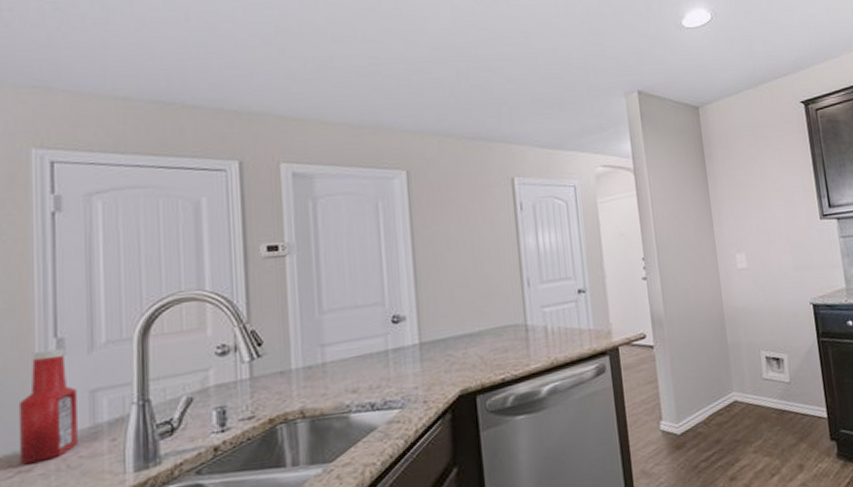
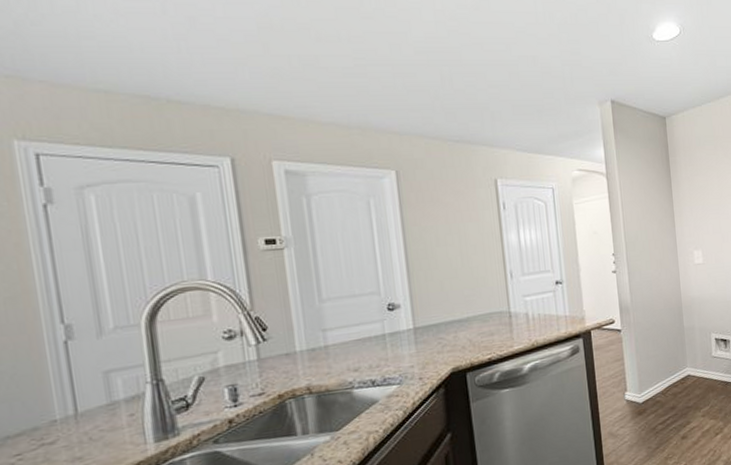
ketchup bottle: present [18,348,78,465] -> none [33,333,97,438]

